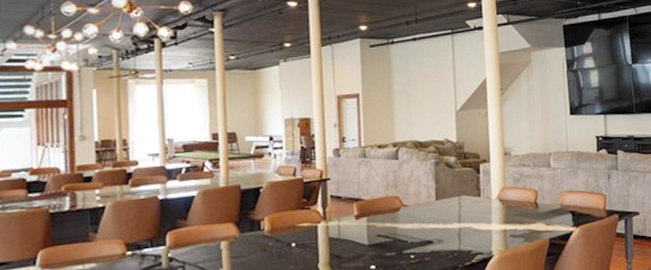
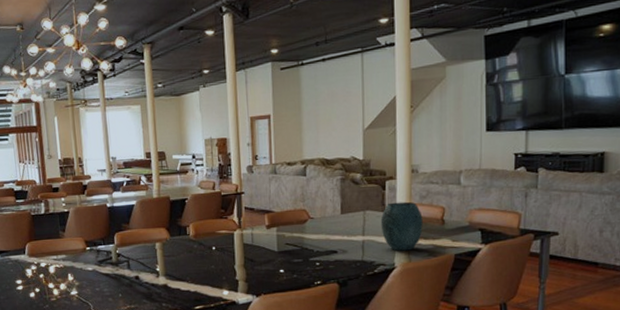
vase: none [476,185,518,238] -> present [380,201,423,251]

